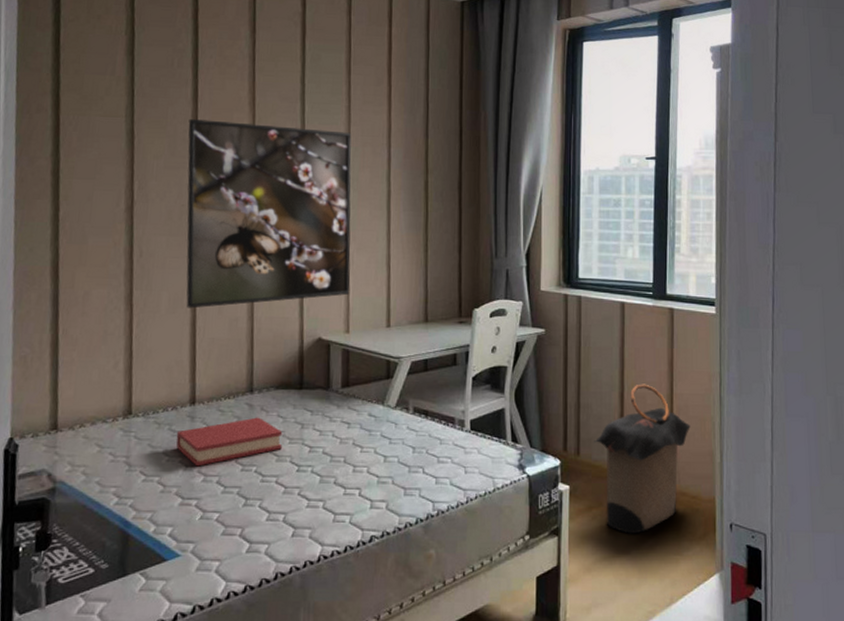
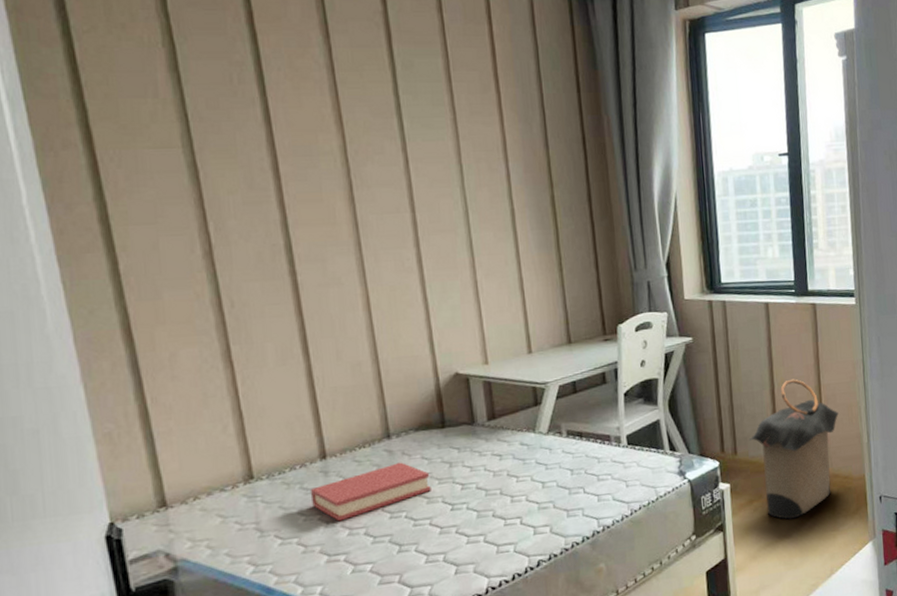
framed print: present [186,119,352,309] -> none [263,144,484,359]

